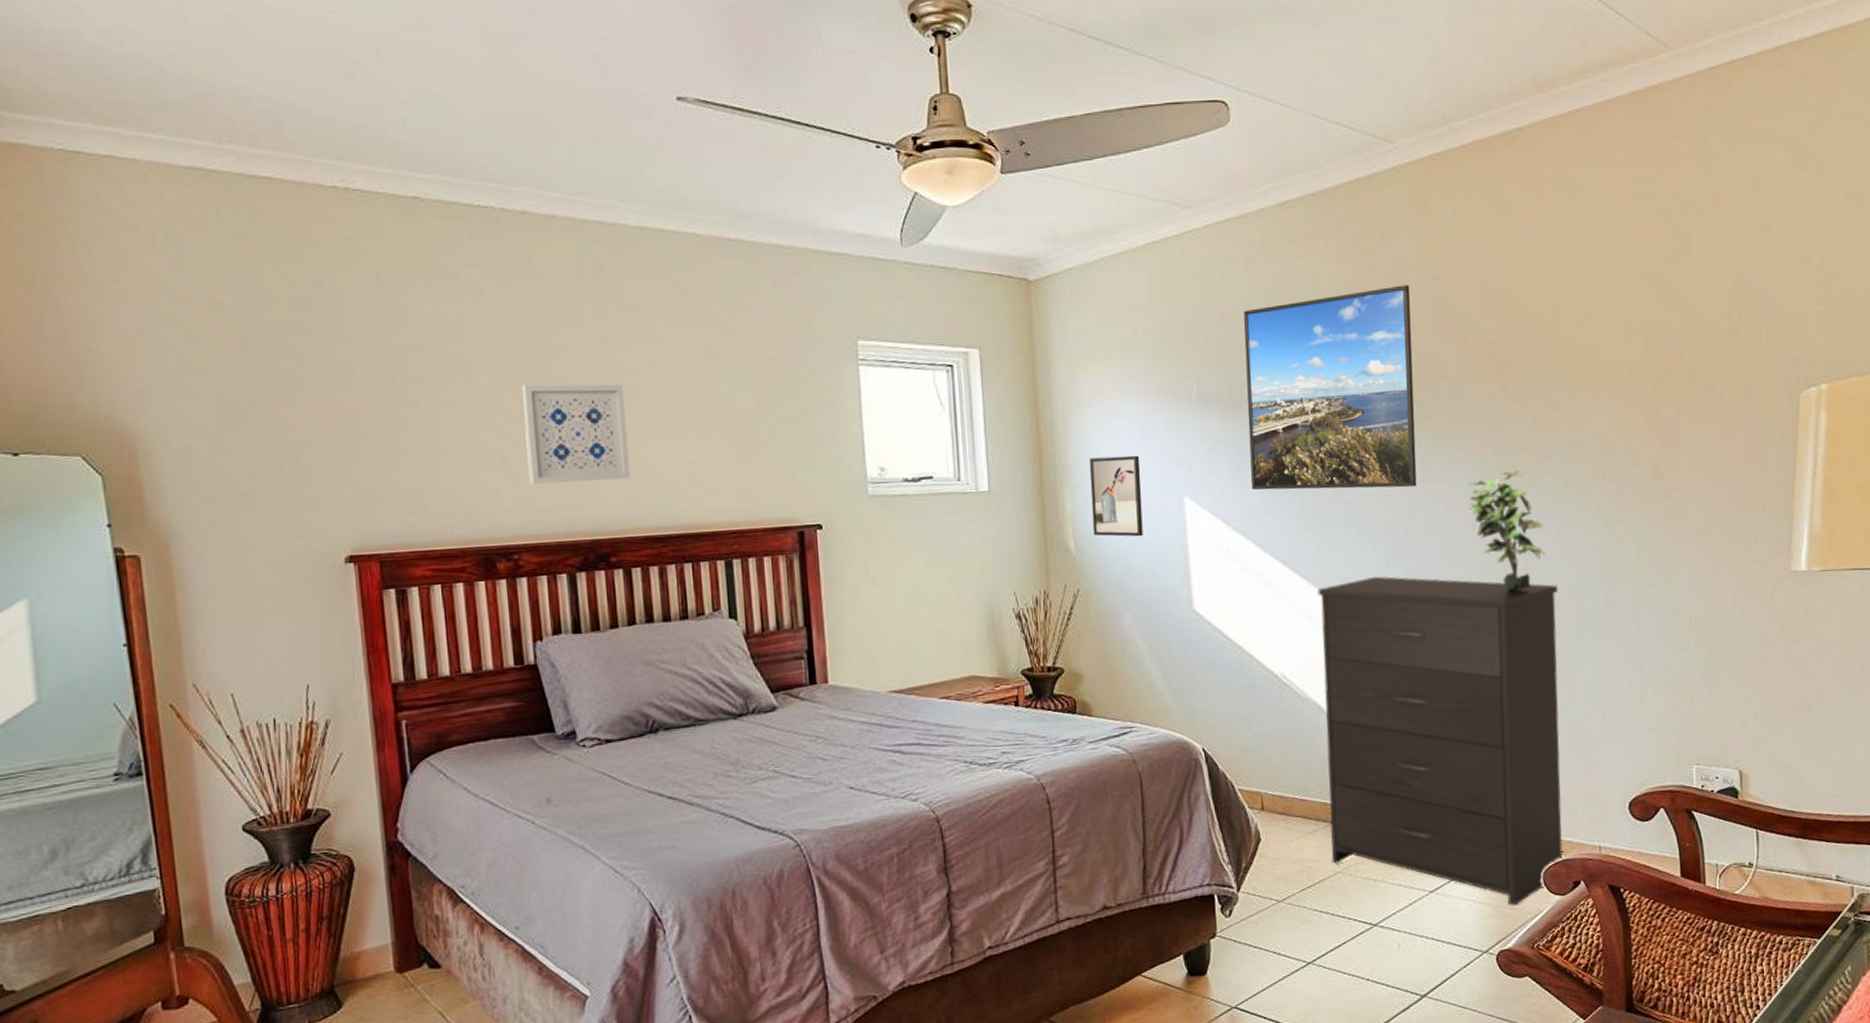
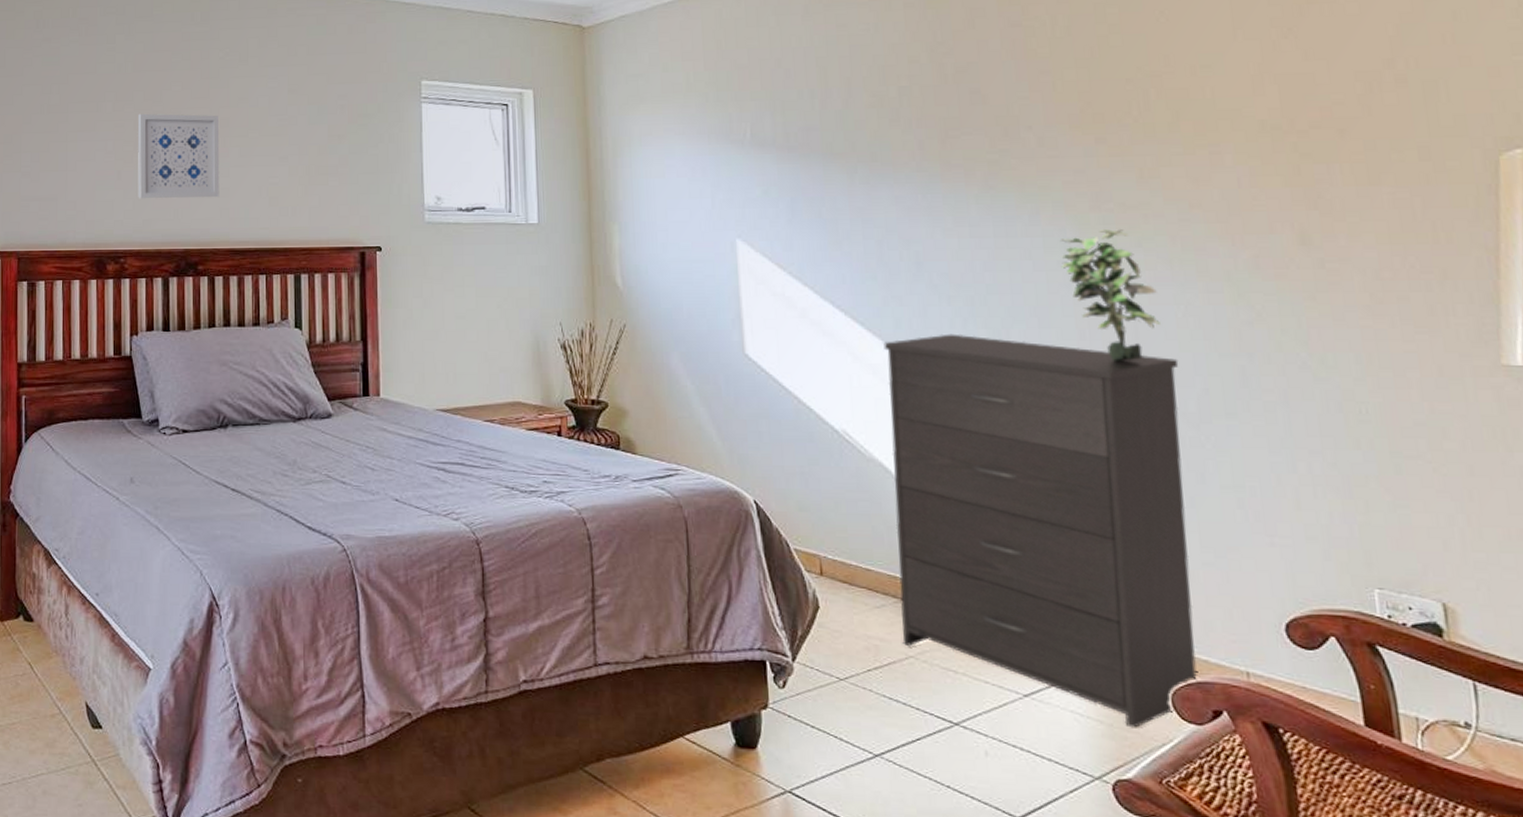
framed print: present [1089,455,1143,537] -> none [638,195,693,276]
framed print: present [1243,285,1417,490] -> none [801,31,998,241]

